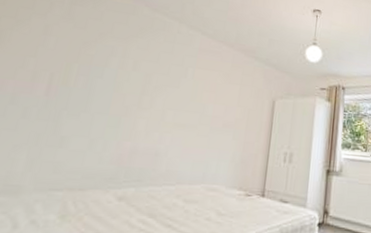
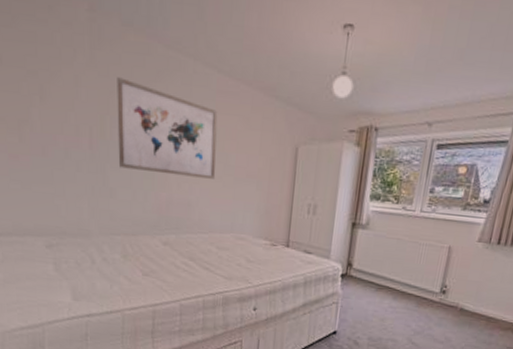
wall art: none [78,30,199,129] -> present [117,77,218,179]

